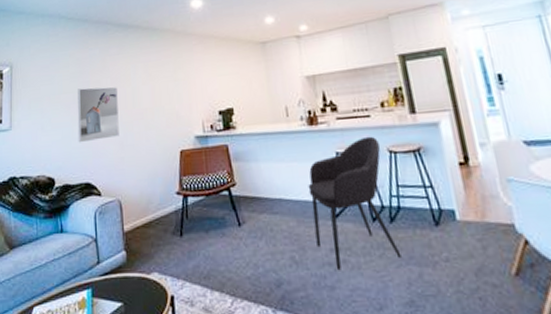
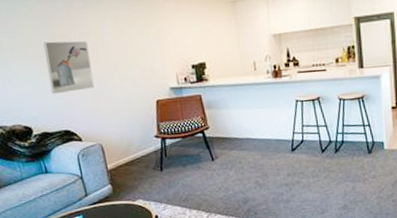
armchair: present [308,136,402,271] -> none [271,86,341,189]

